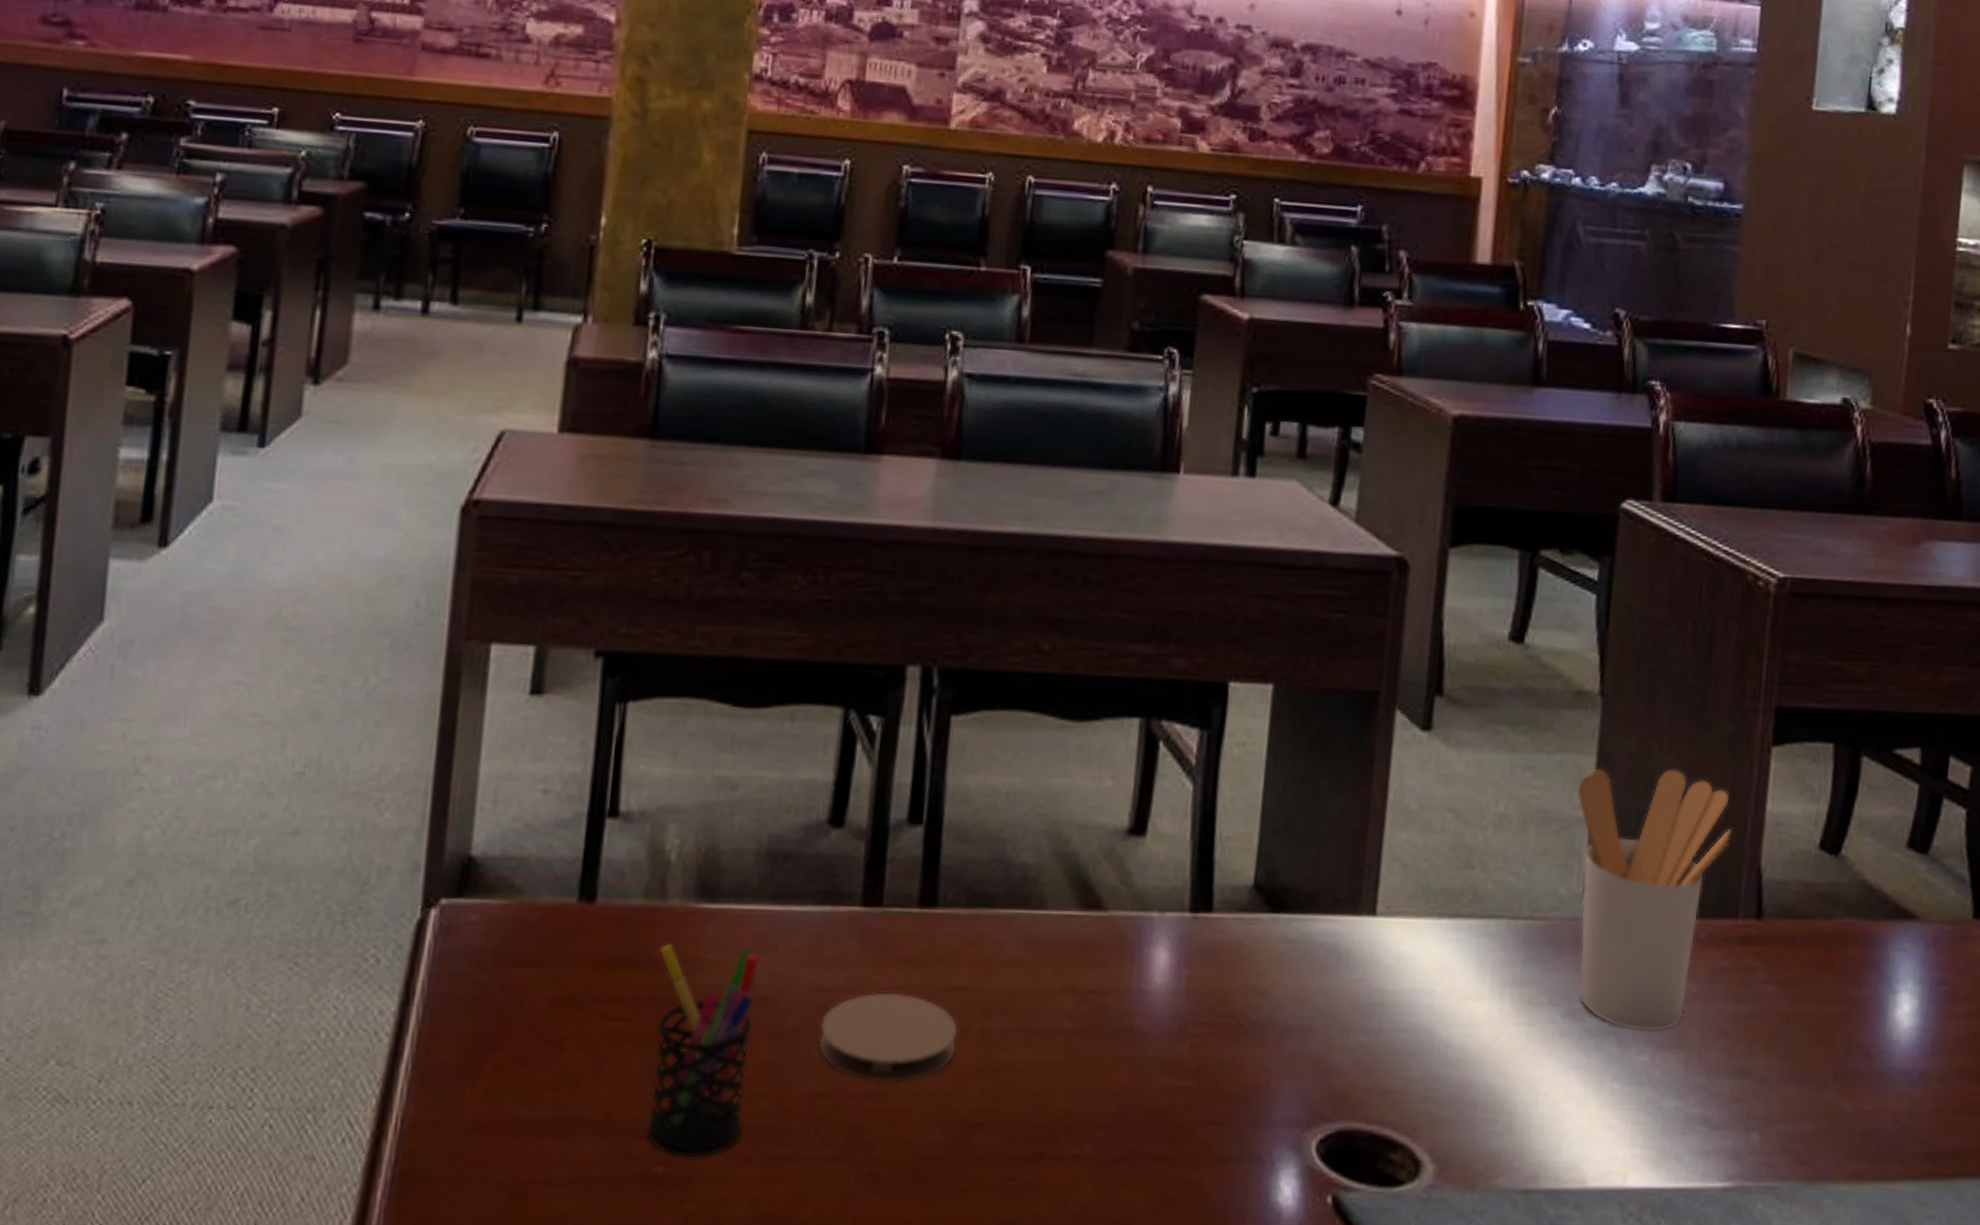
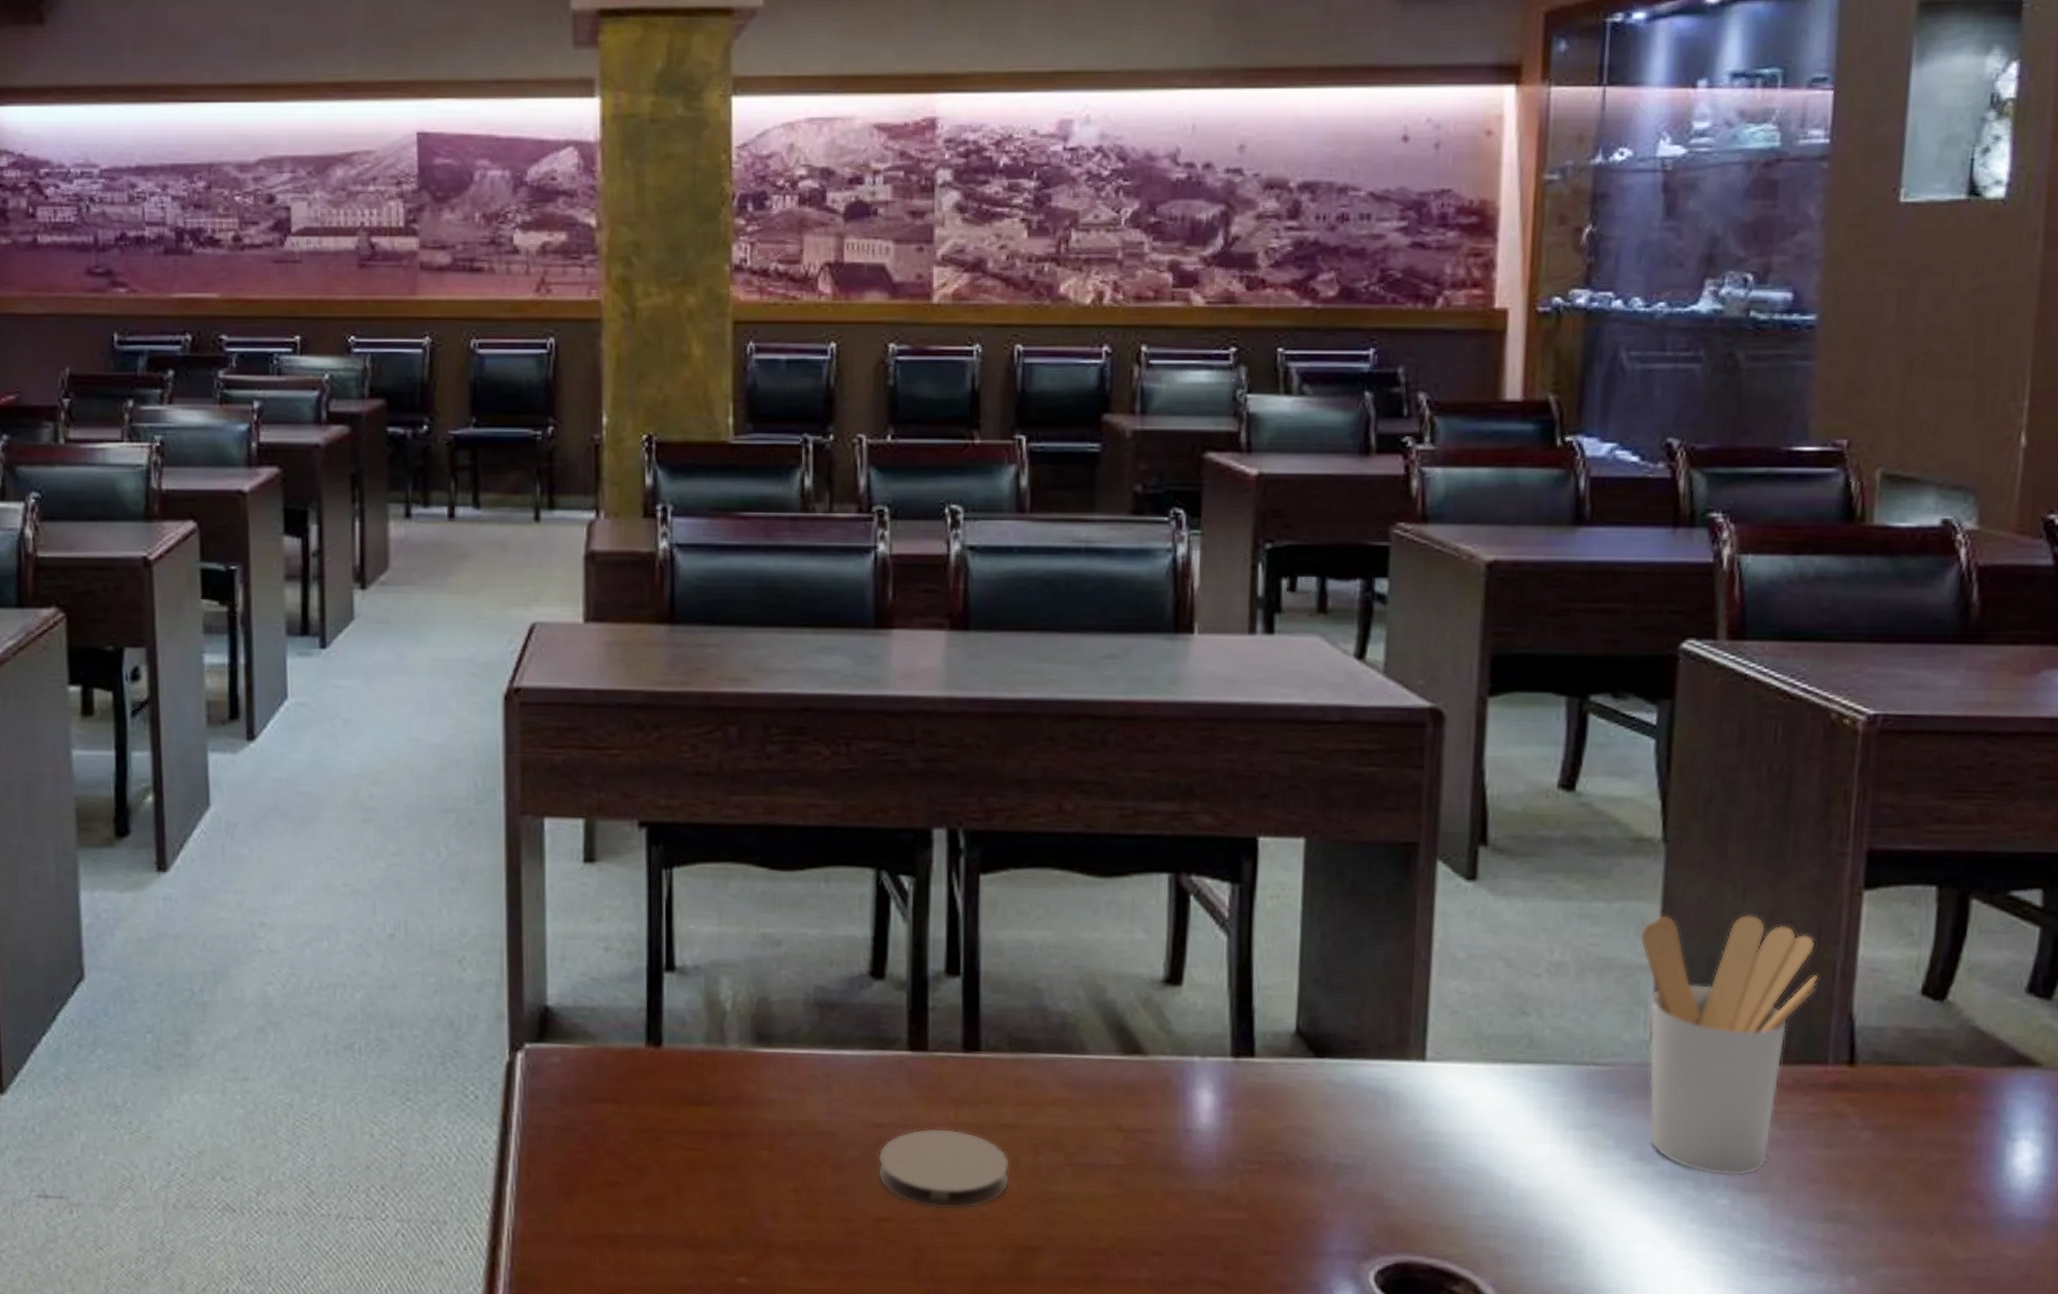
pen holder: present [646,943,761,1158] -> none [723,1083,818,1272]

